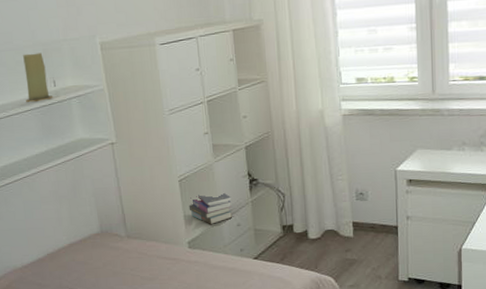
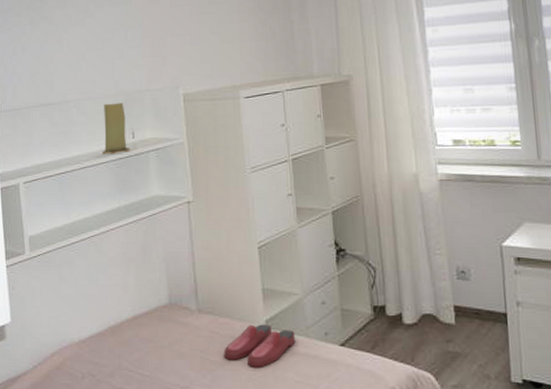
slippers: none [152,245,215,280] -> present [224,324,296,367]
books: present [188,192,232,225] -> none [268,263,316,302]

